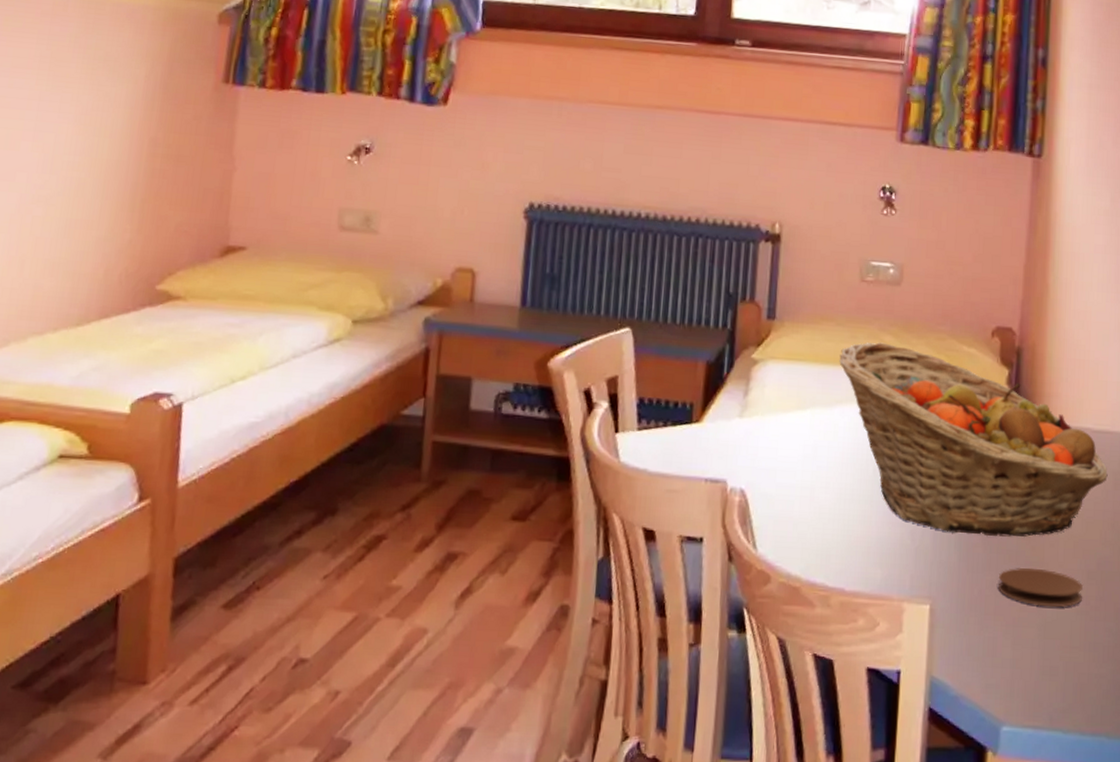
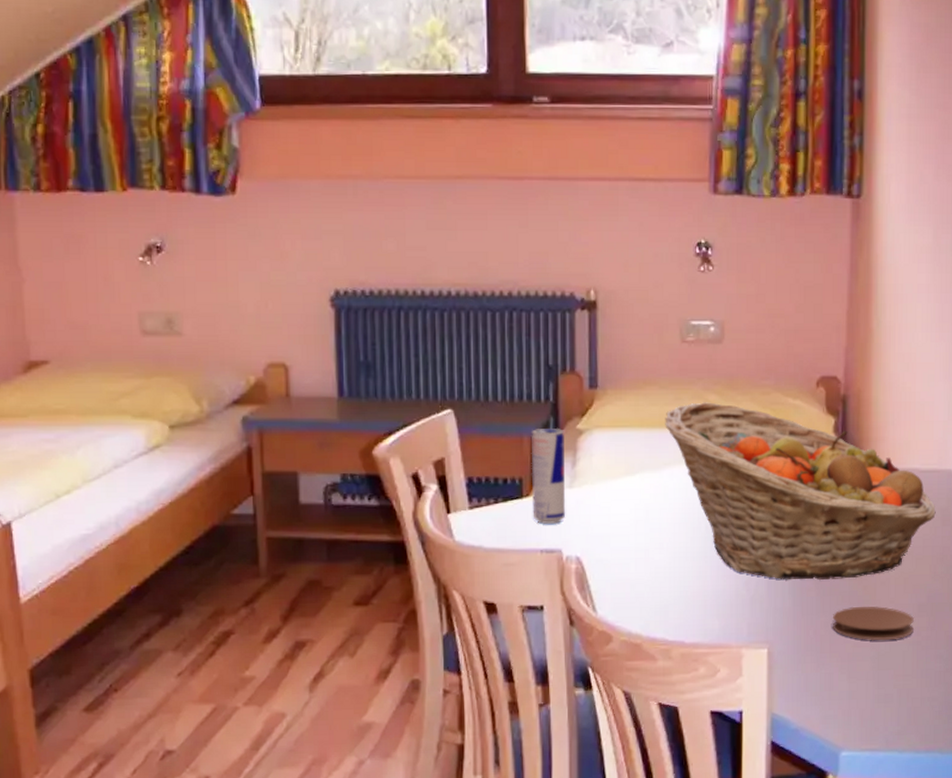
beverage can: none [700,355,739,454] -> present [531,427,566,525]

